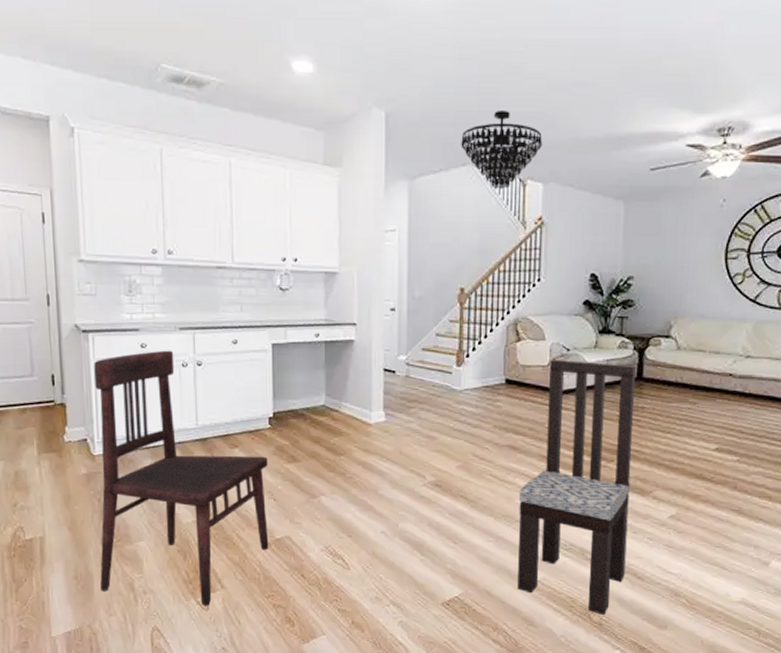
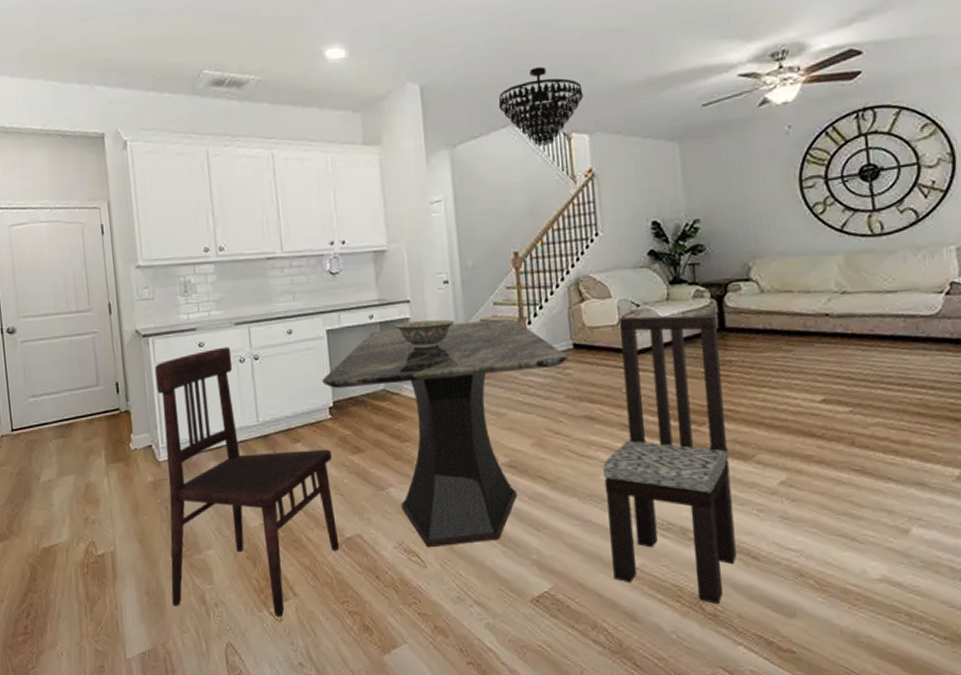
dining table: none [264,349,500,553] -> present [322,319,569,548]
decorative bowl: none [340,344,398,370] -> present [395,319,455,349]

